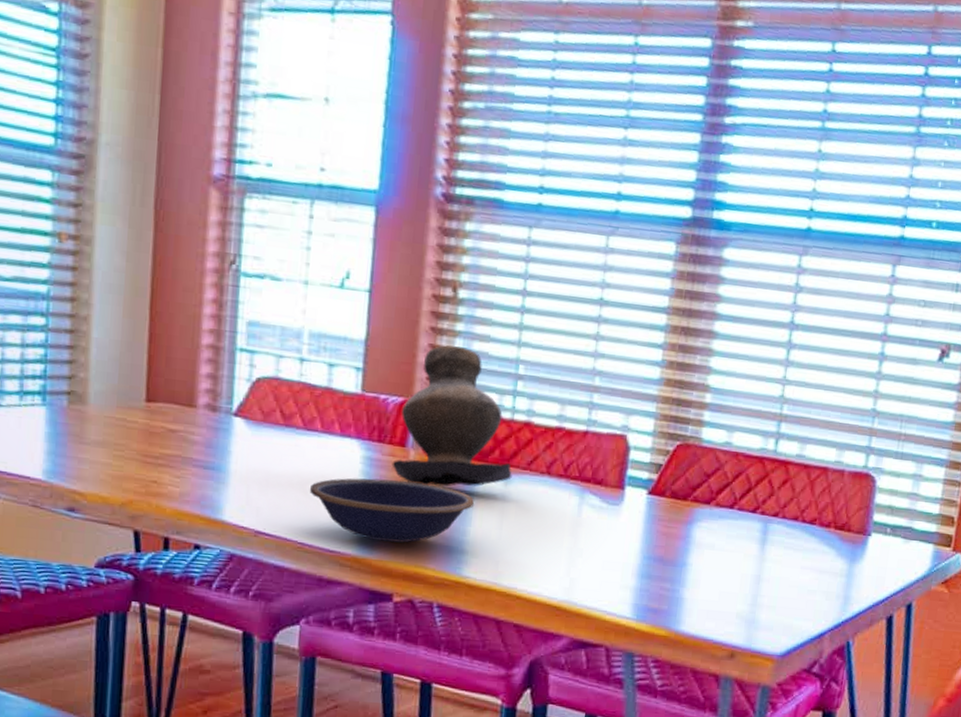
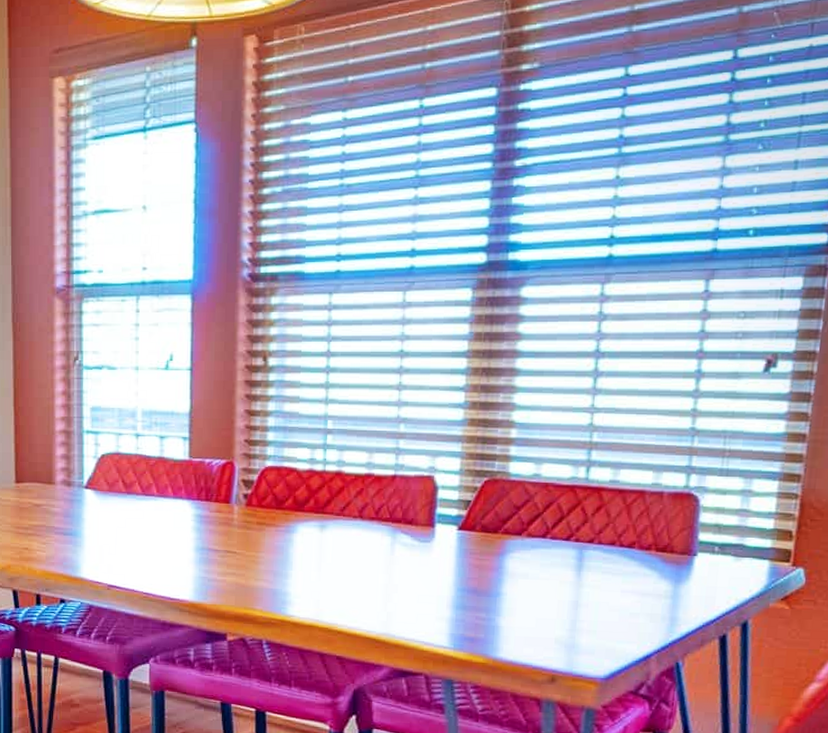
bowl: present [310,478,475,543] -> none [151,533,295,588]
vase: present [392,345,512,487] -> none [219,410,327,536]

